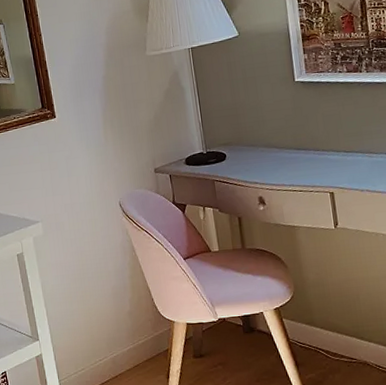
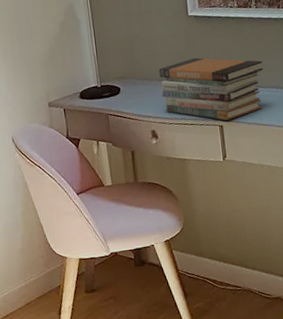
book stack: none [265,123,376,187] -> present [159,57,263,121]

